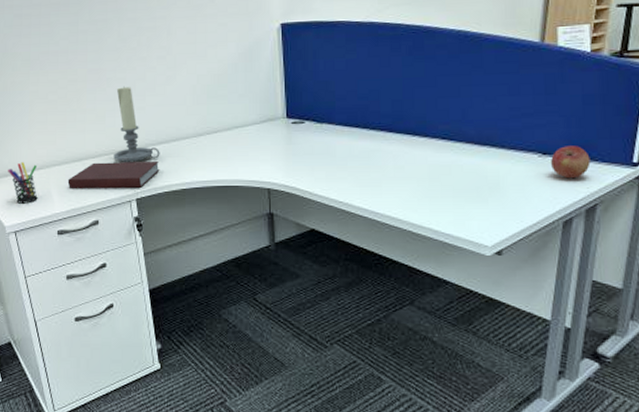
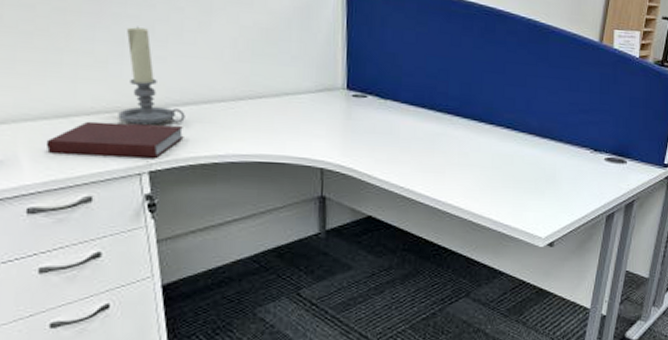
apple: present [551,146,591,179] -> none [600,144,632,176]

